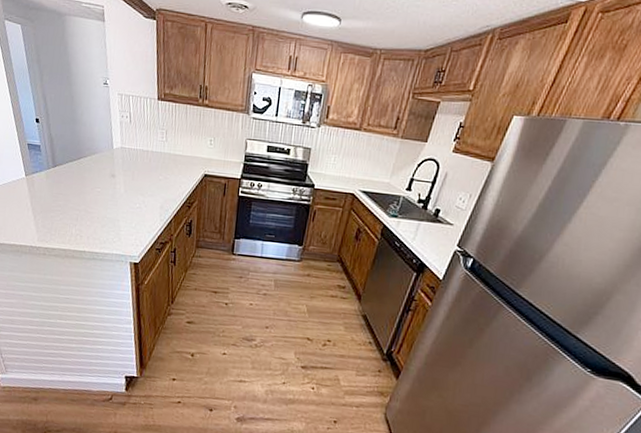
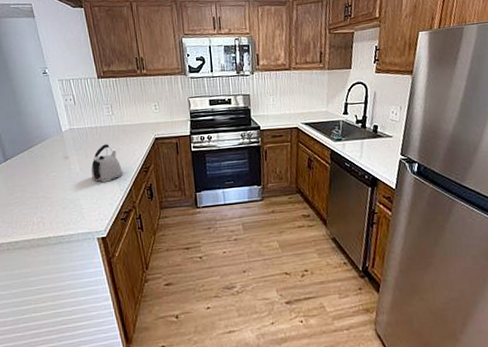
kettle: none [134,170,166,209] -> present [90,144,123,183]

